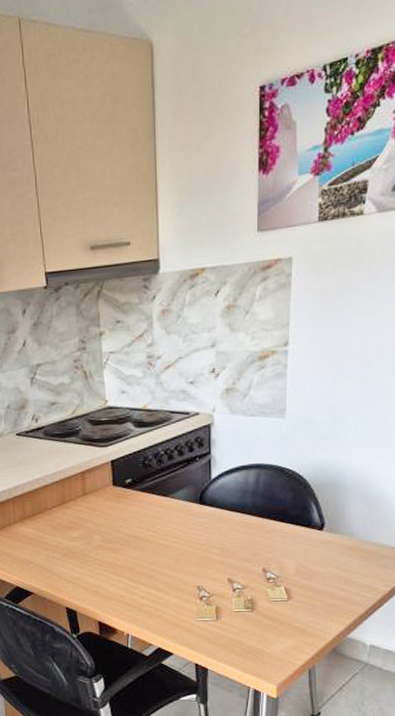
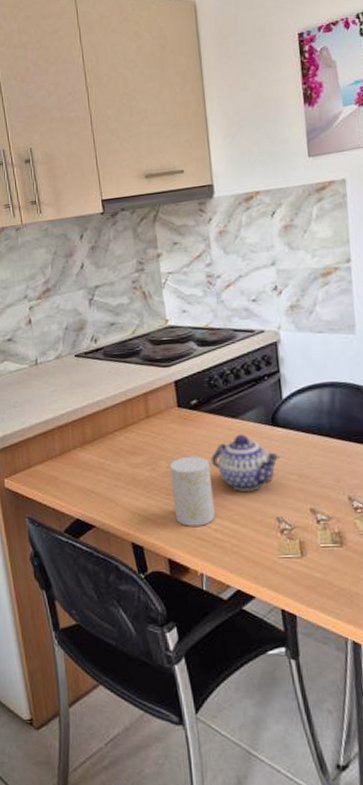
cup: none [103,531,143,594] -> present [170,456,216,526]
teapot: none [141,511,205,564] -> present [210,434,281,492]

